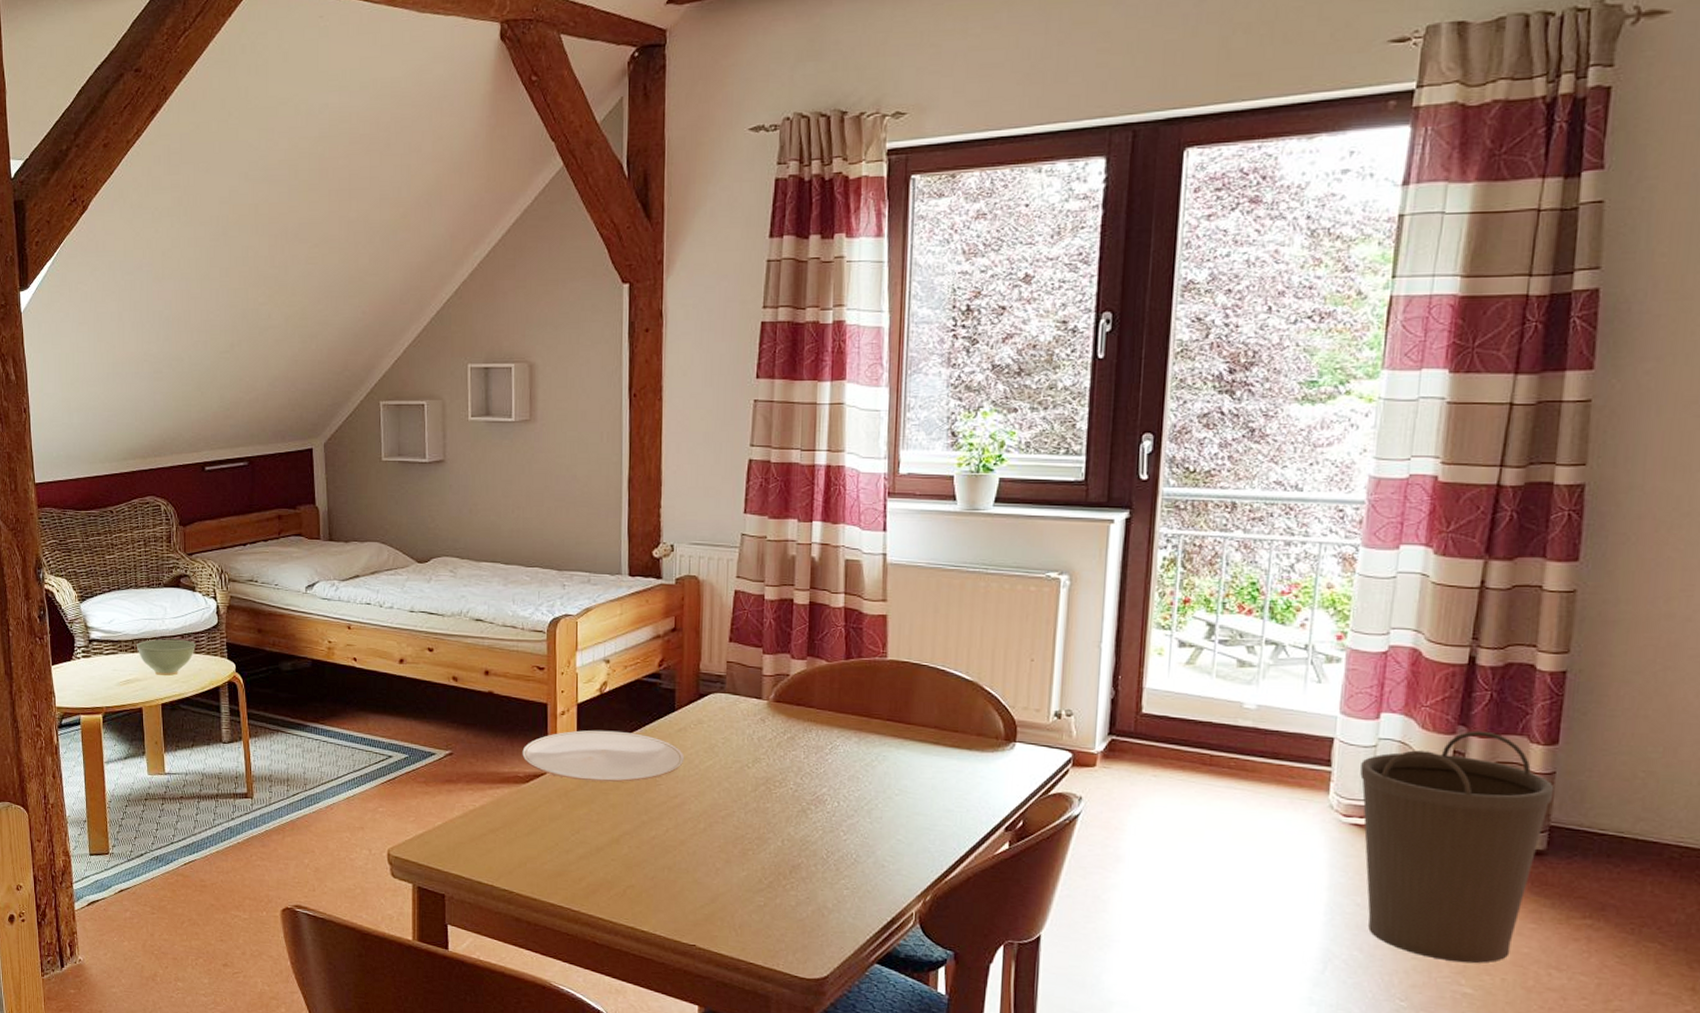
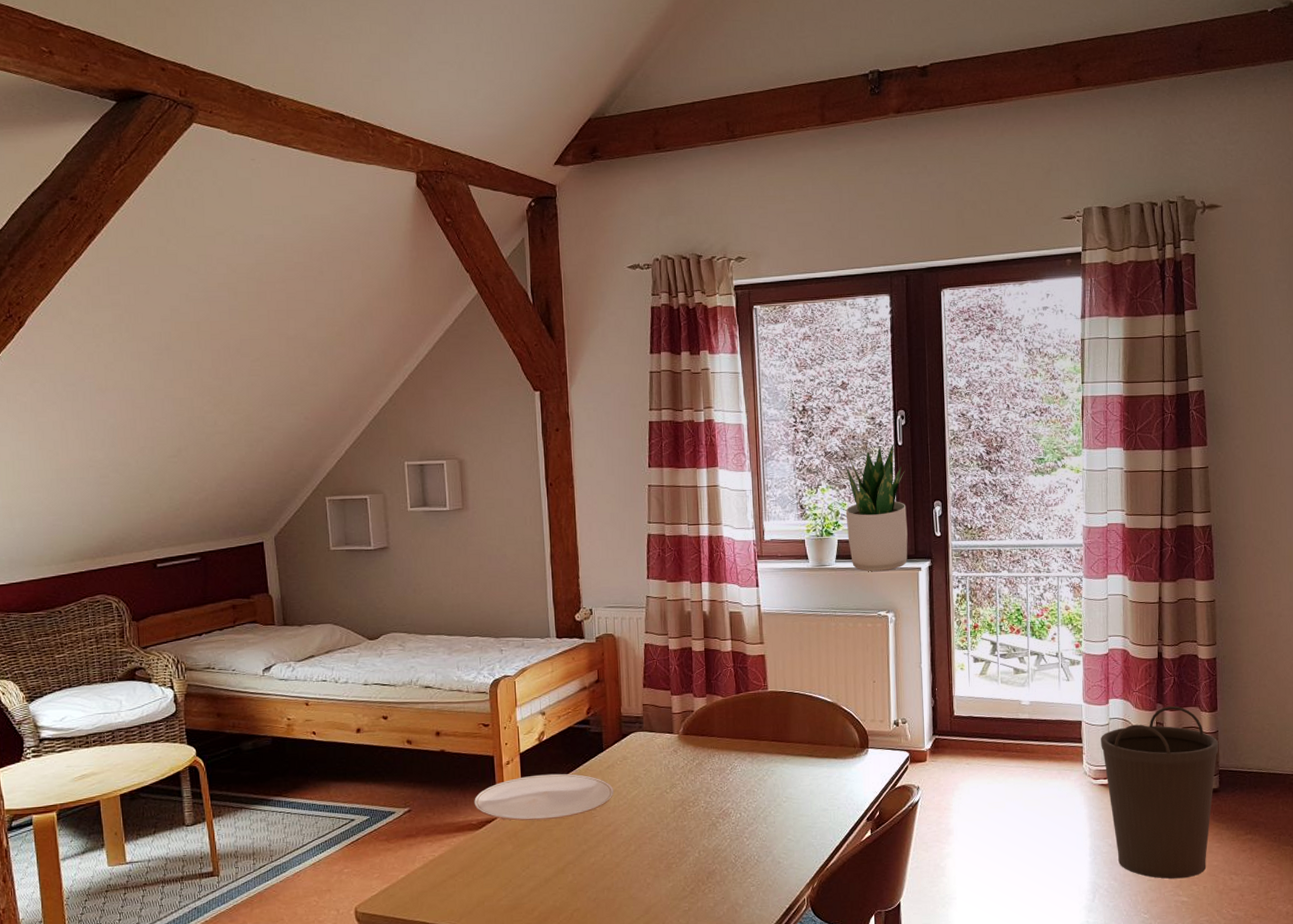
bowl: present [137,639,197,677] -> none [91,730,155,768]
planter: none [1013,357,1104,522] -> present [845,444,908,572]

